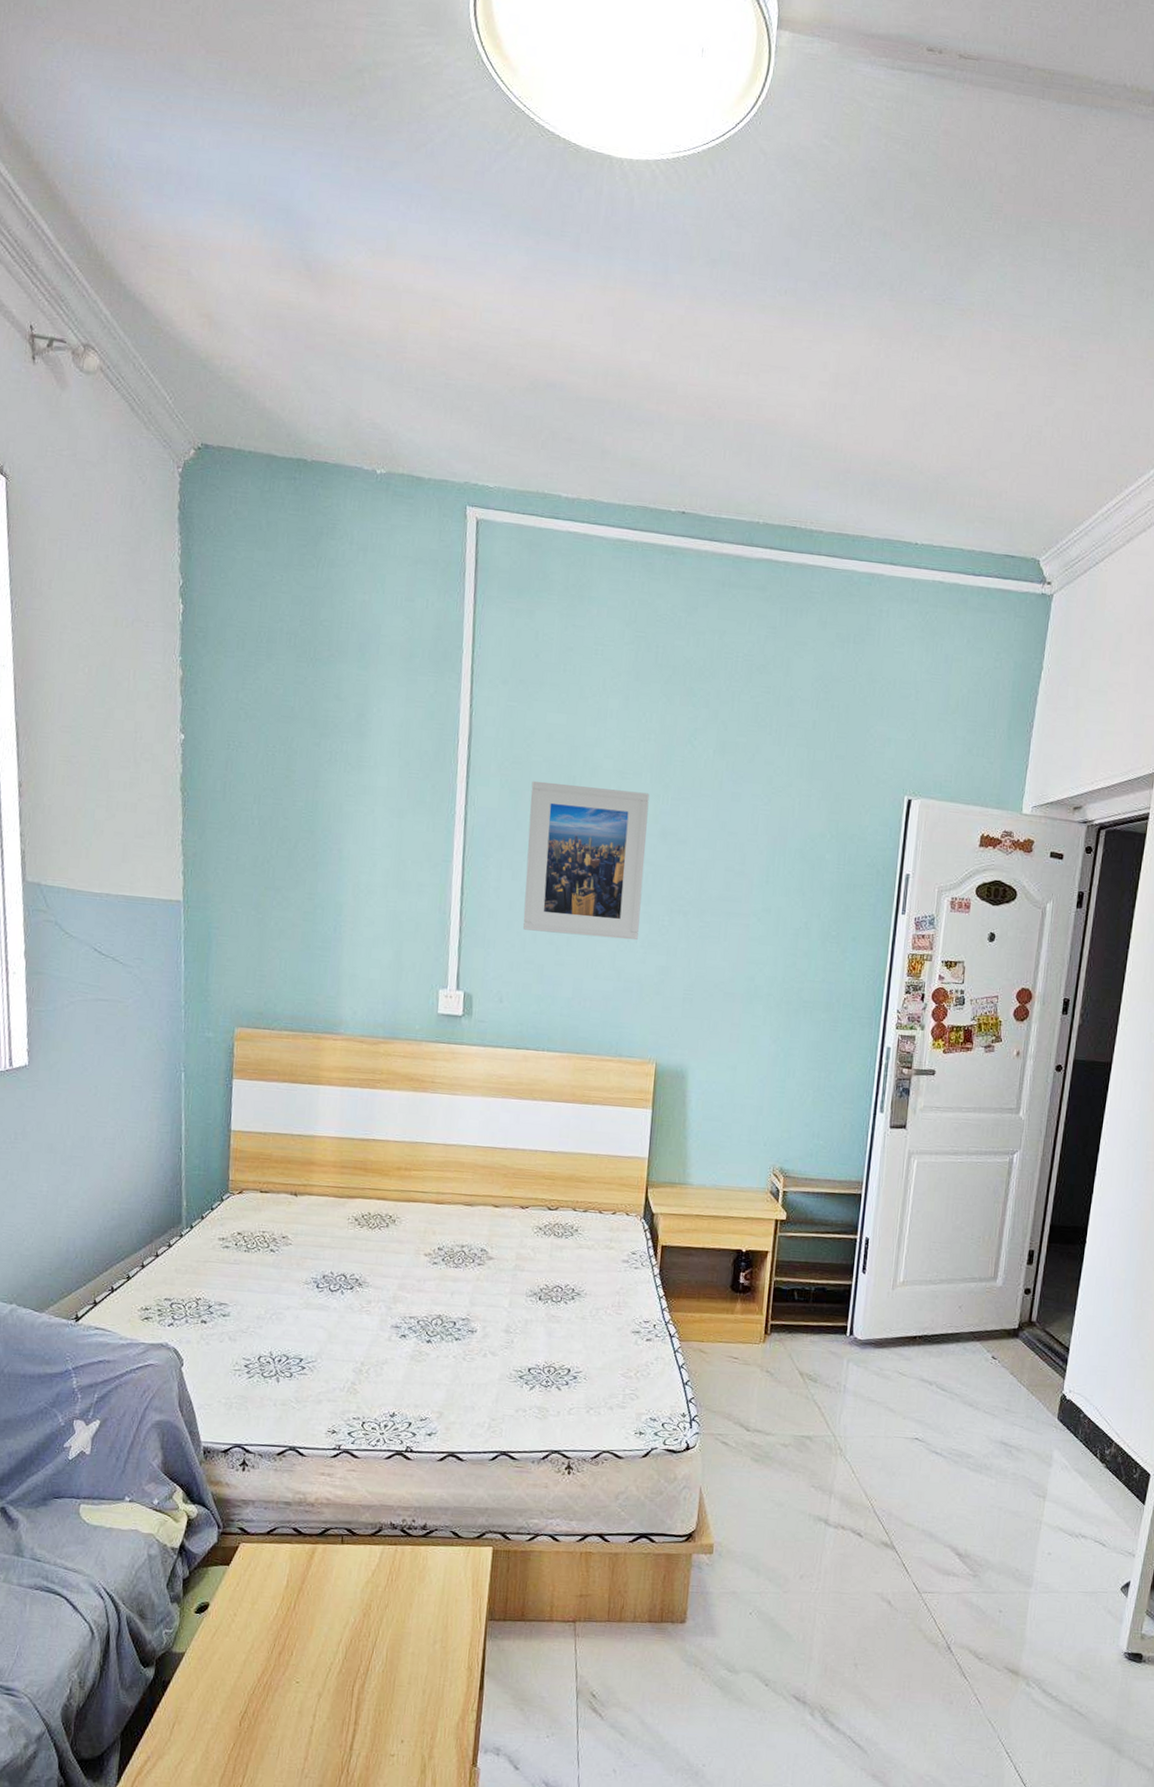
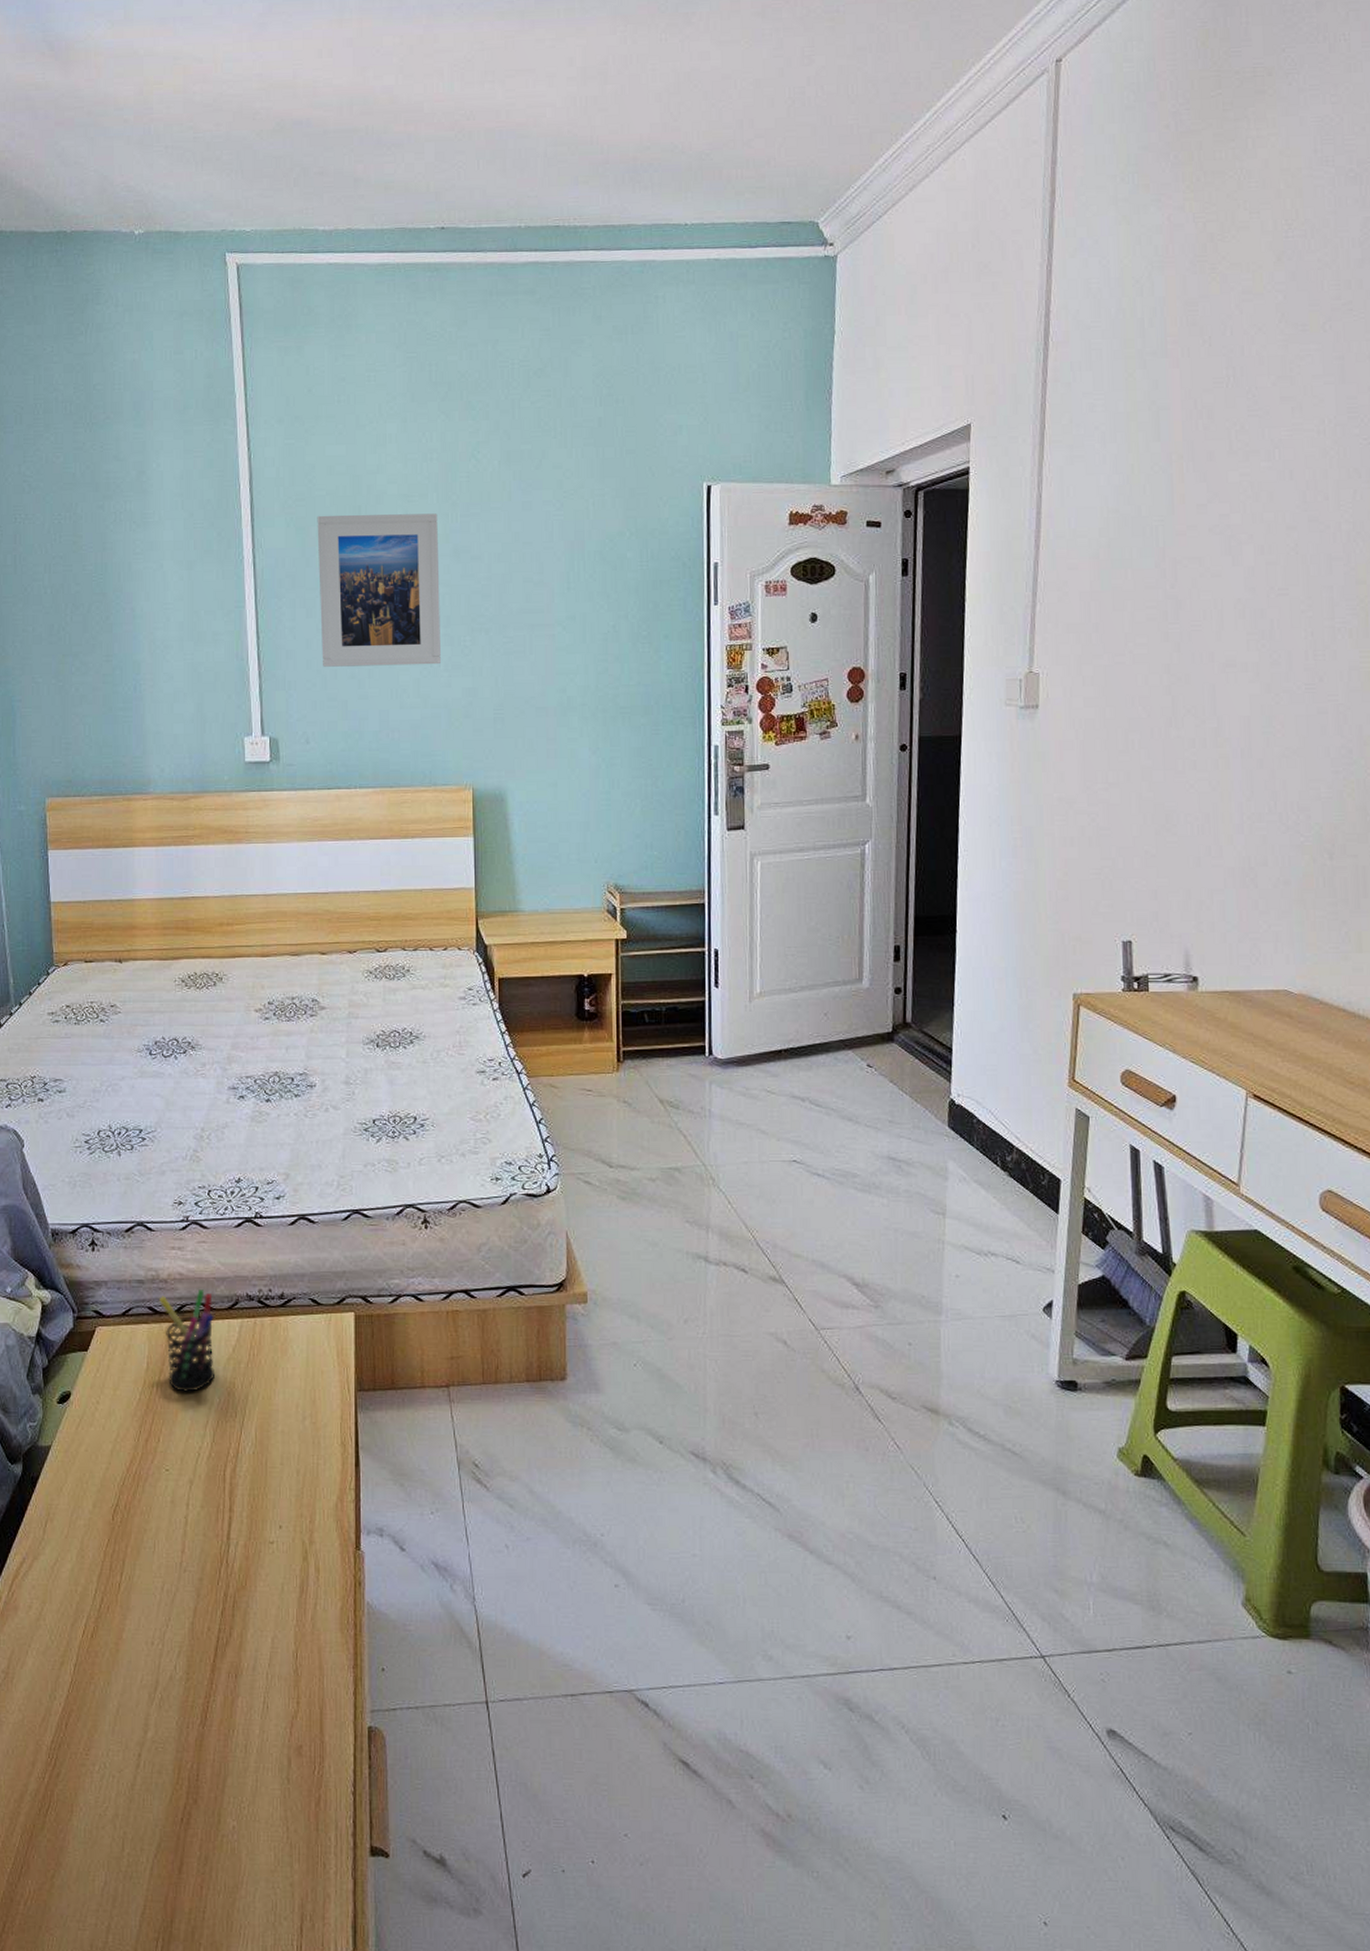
pen holder: none [304,1515,357,1612] -> present [159,1289,214,1393]

